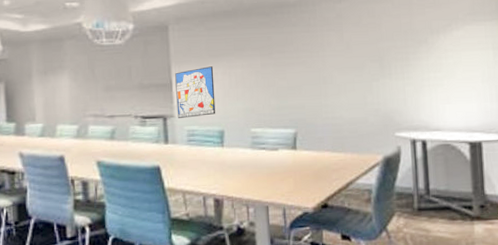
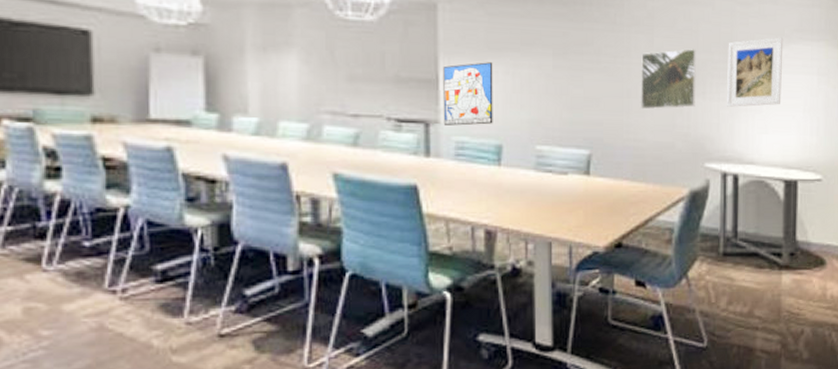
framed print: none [333,39,383,93] -> present [640,49,697,110]
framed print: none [408,21,461,84] -> present [727,37,784,107]

